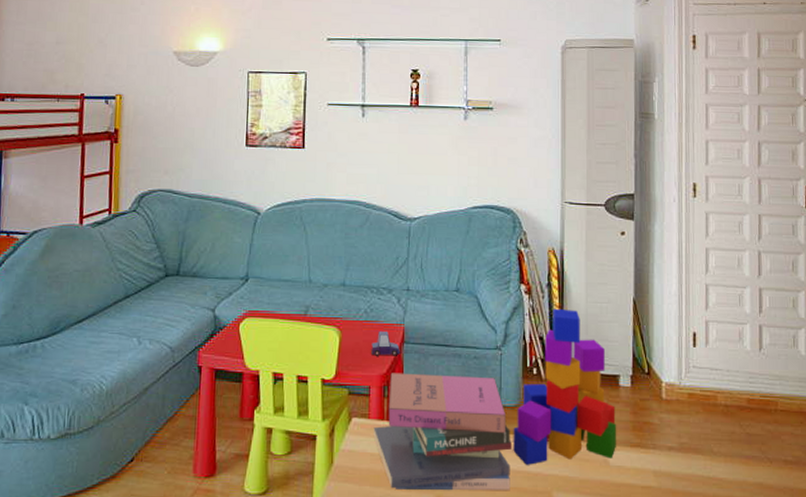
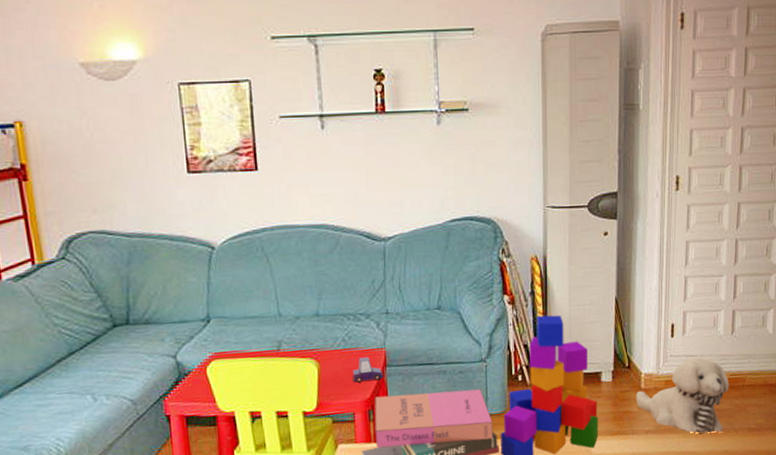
plush toy: none [656,370,760,460] -> present [635,356,730,434]

